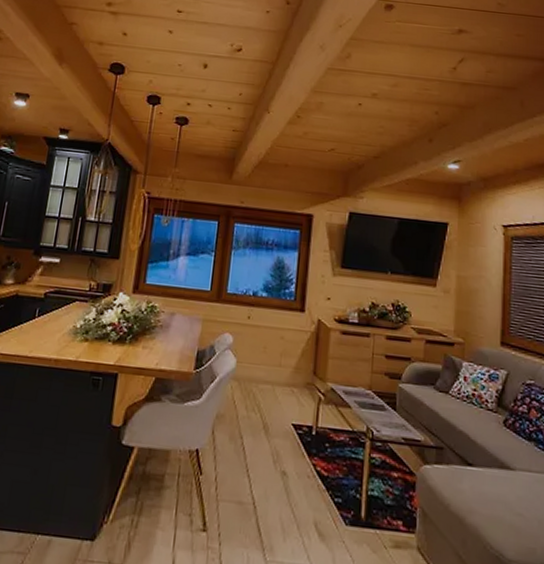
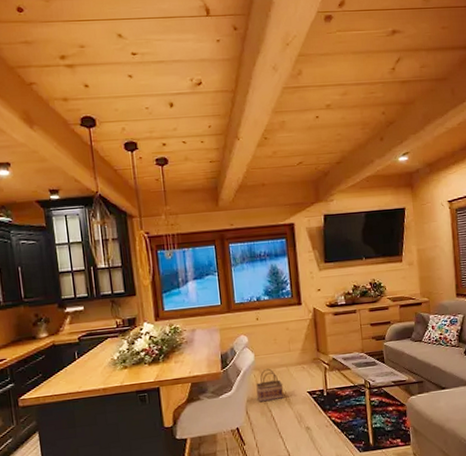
basket: none [229,381,264,426] -> present [256,368,284,402]

